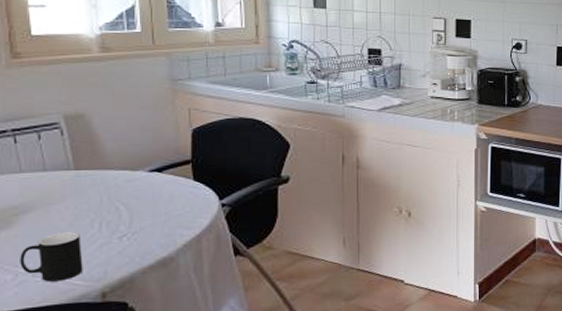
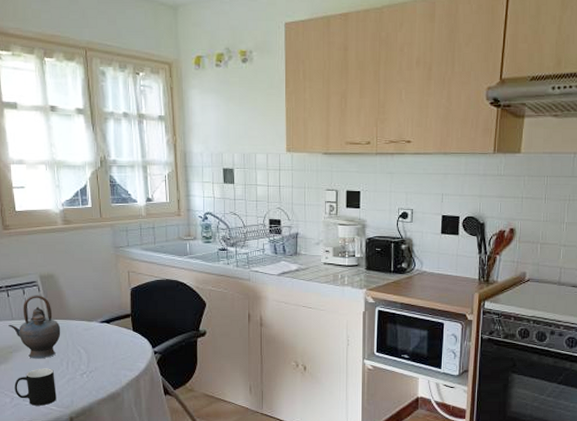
teapot: none [14,139,92,221] -> present [8,295,61,359]

